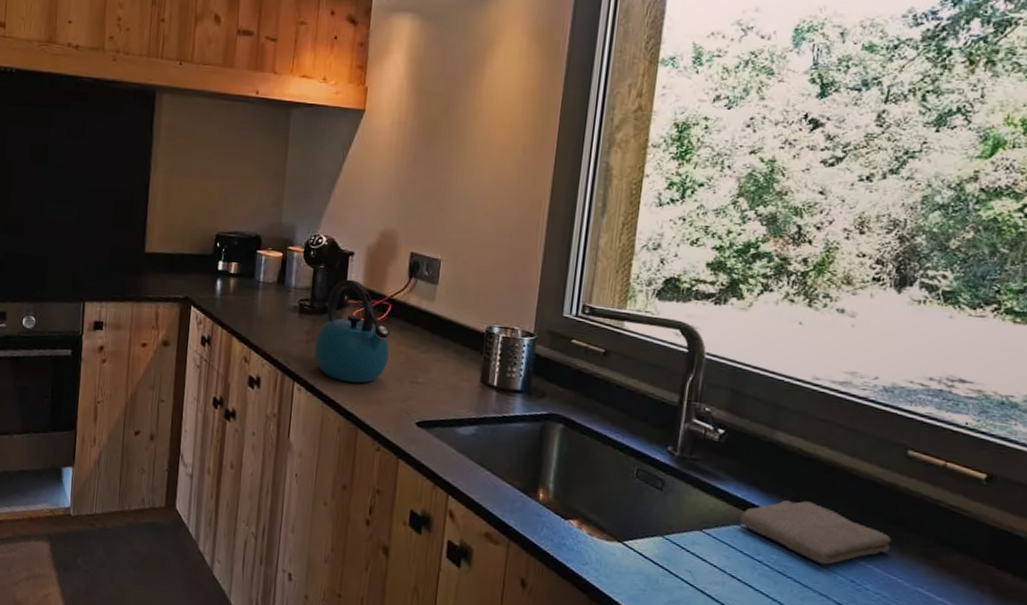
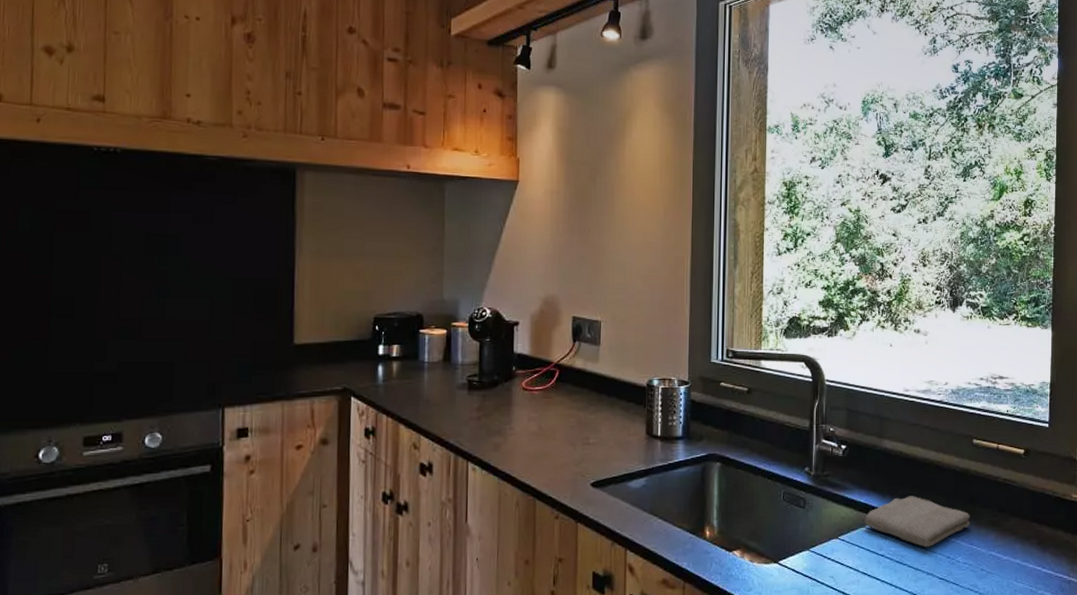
kettle: present [314,279,391,384] -> none [486,350,561,454]

